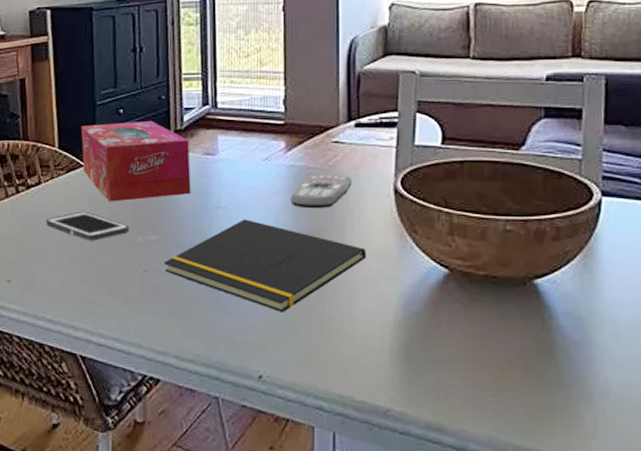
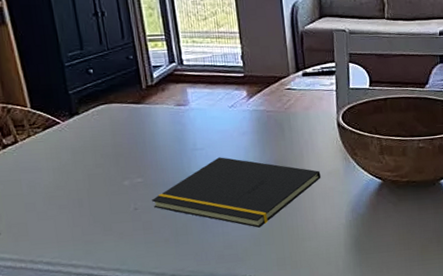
cell phone: present [46,211,129,241] -> none [29,163,115,189]
tissue box: present [81,120,191,202] -> none [52,78,169,153]
remote control: present [290,174,352,208] -> none [256,115,305,144]

